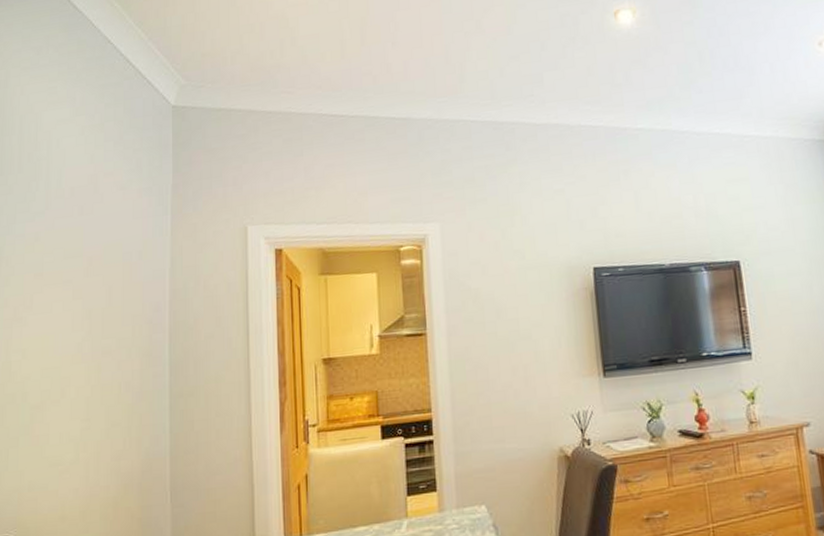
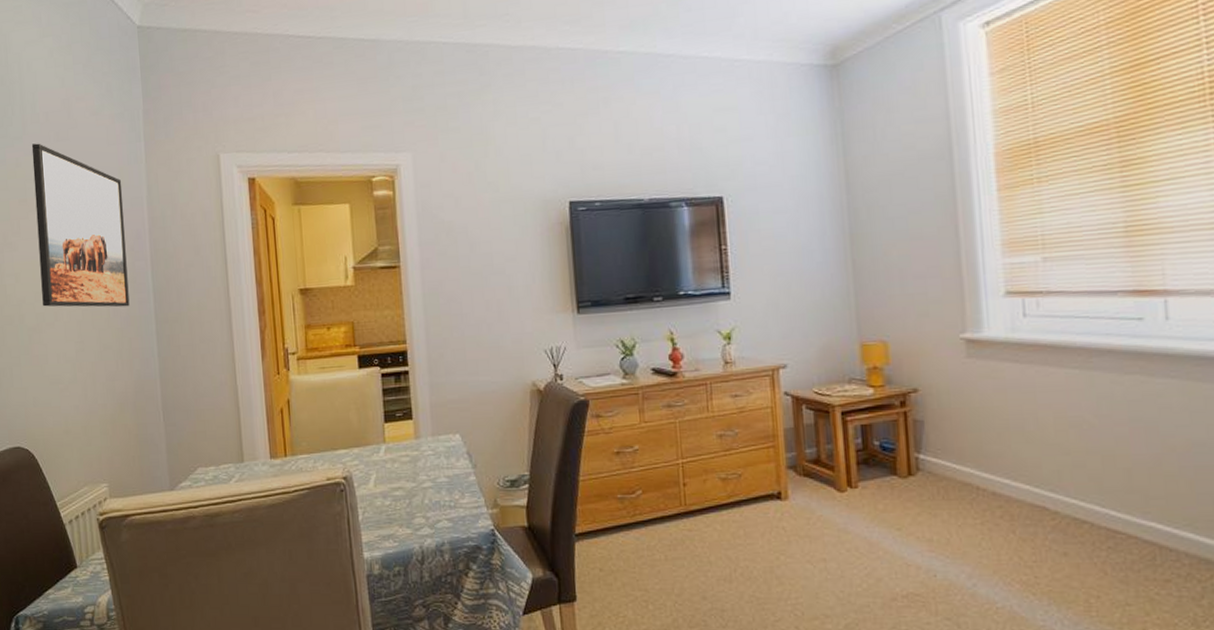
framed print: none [49,217,145,384] -> present [31,143,130,307]

